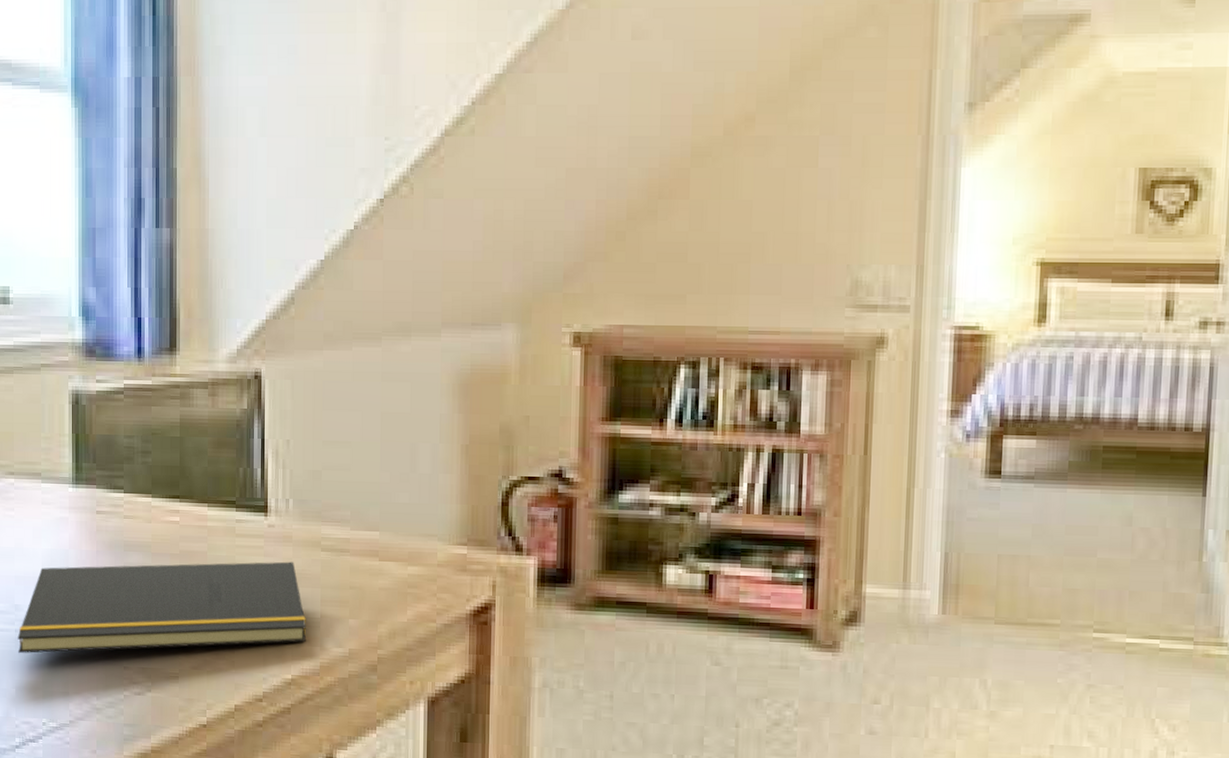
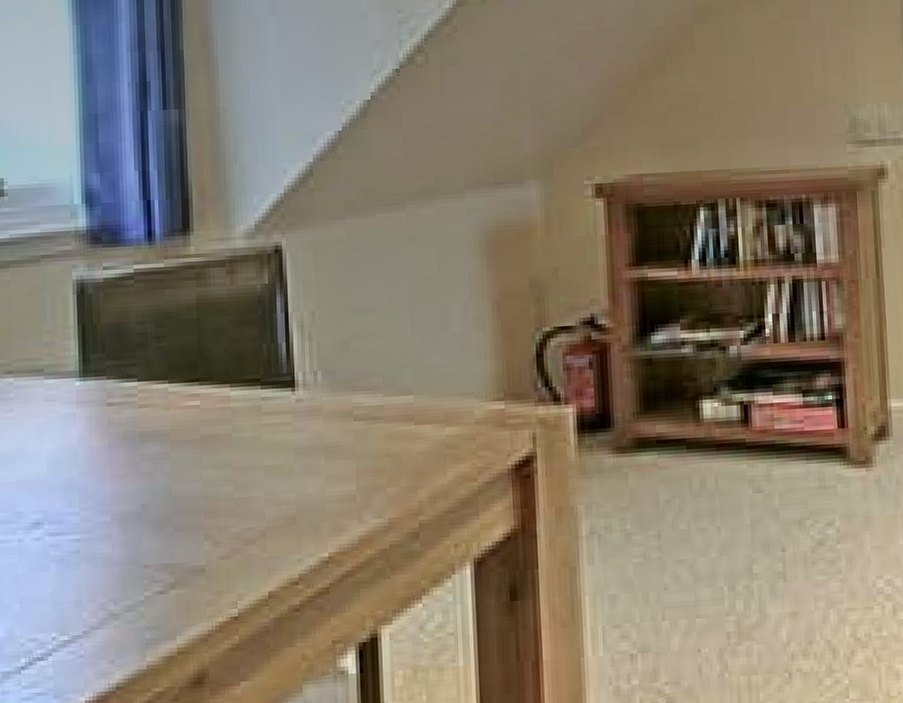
notepad: present [17,561,306,654] -> none [20,435,342,565]

